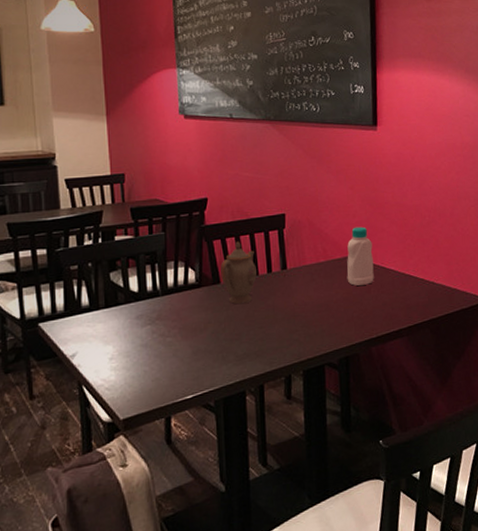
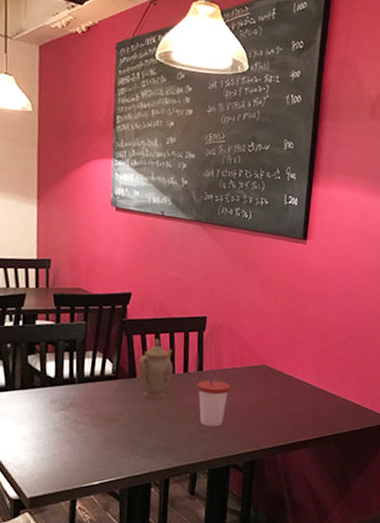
cup: none [282,272,317,326] -> present [197,375,231,426]
bottle: present [347,226,374,286] -> none [260,337,289,394]

